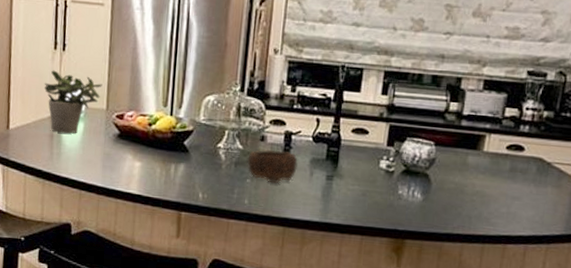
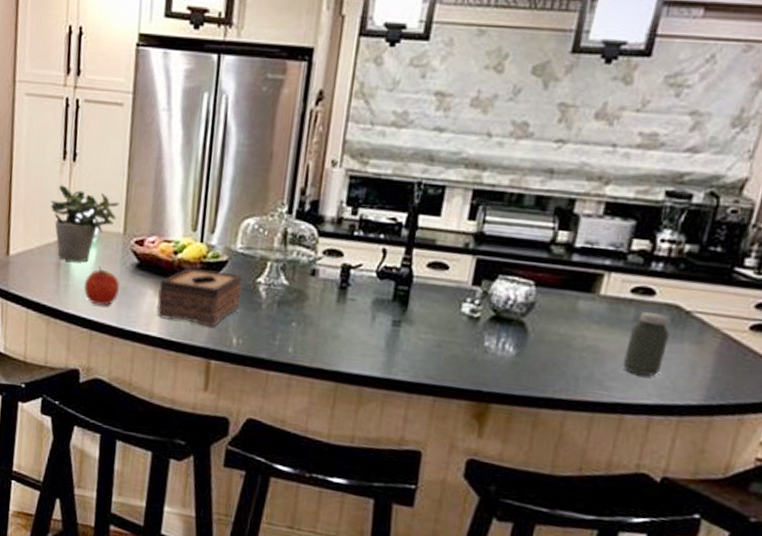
apple: none [73,137,105,170] -> present [83,267,121,306]
tissue box: none [135,136,206,185] -> present [156,267,242,327]
bowl: present [247,149,298,184] -> none [293,286,357,329]
jar: none [504,164,536,213] -> present [623,312,669,376]

